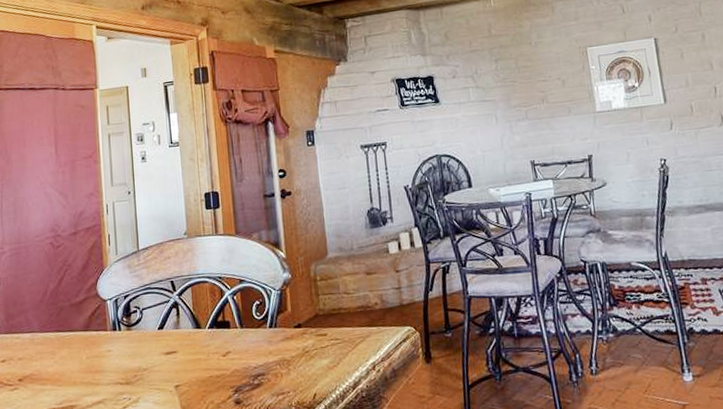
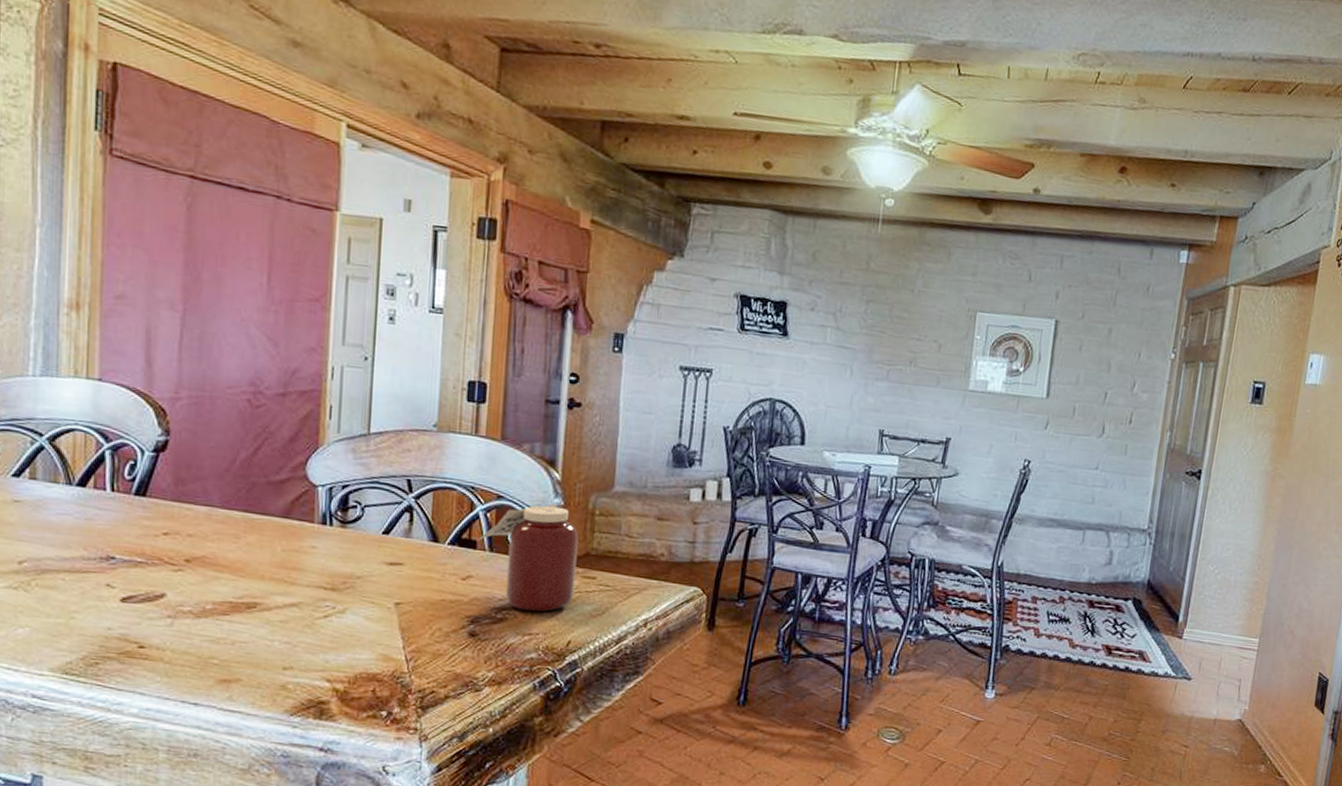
jar: none [230,277,312,374] -> present [478,503,579,612]

